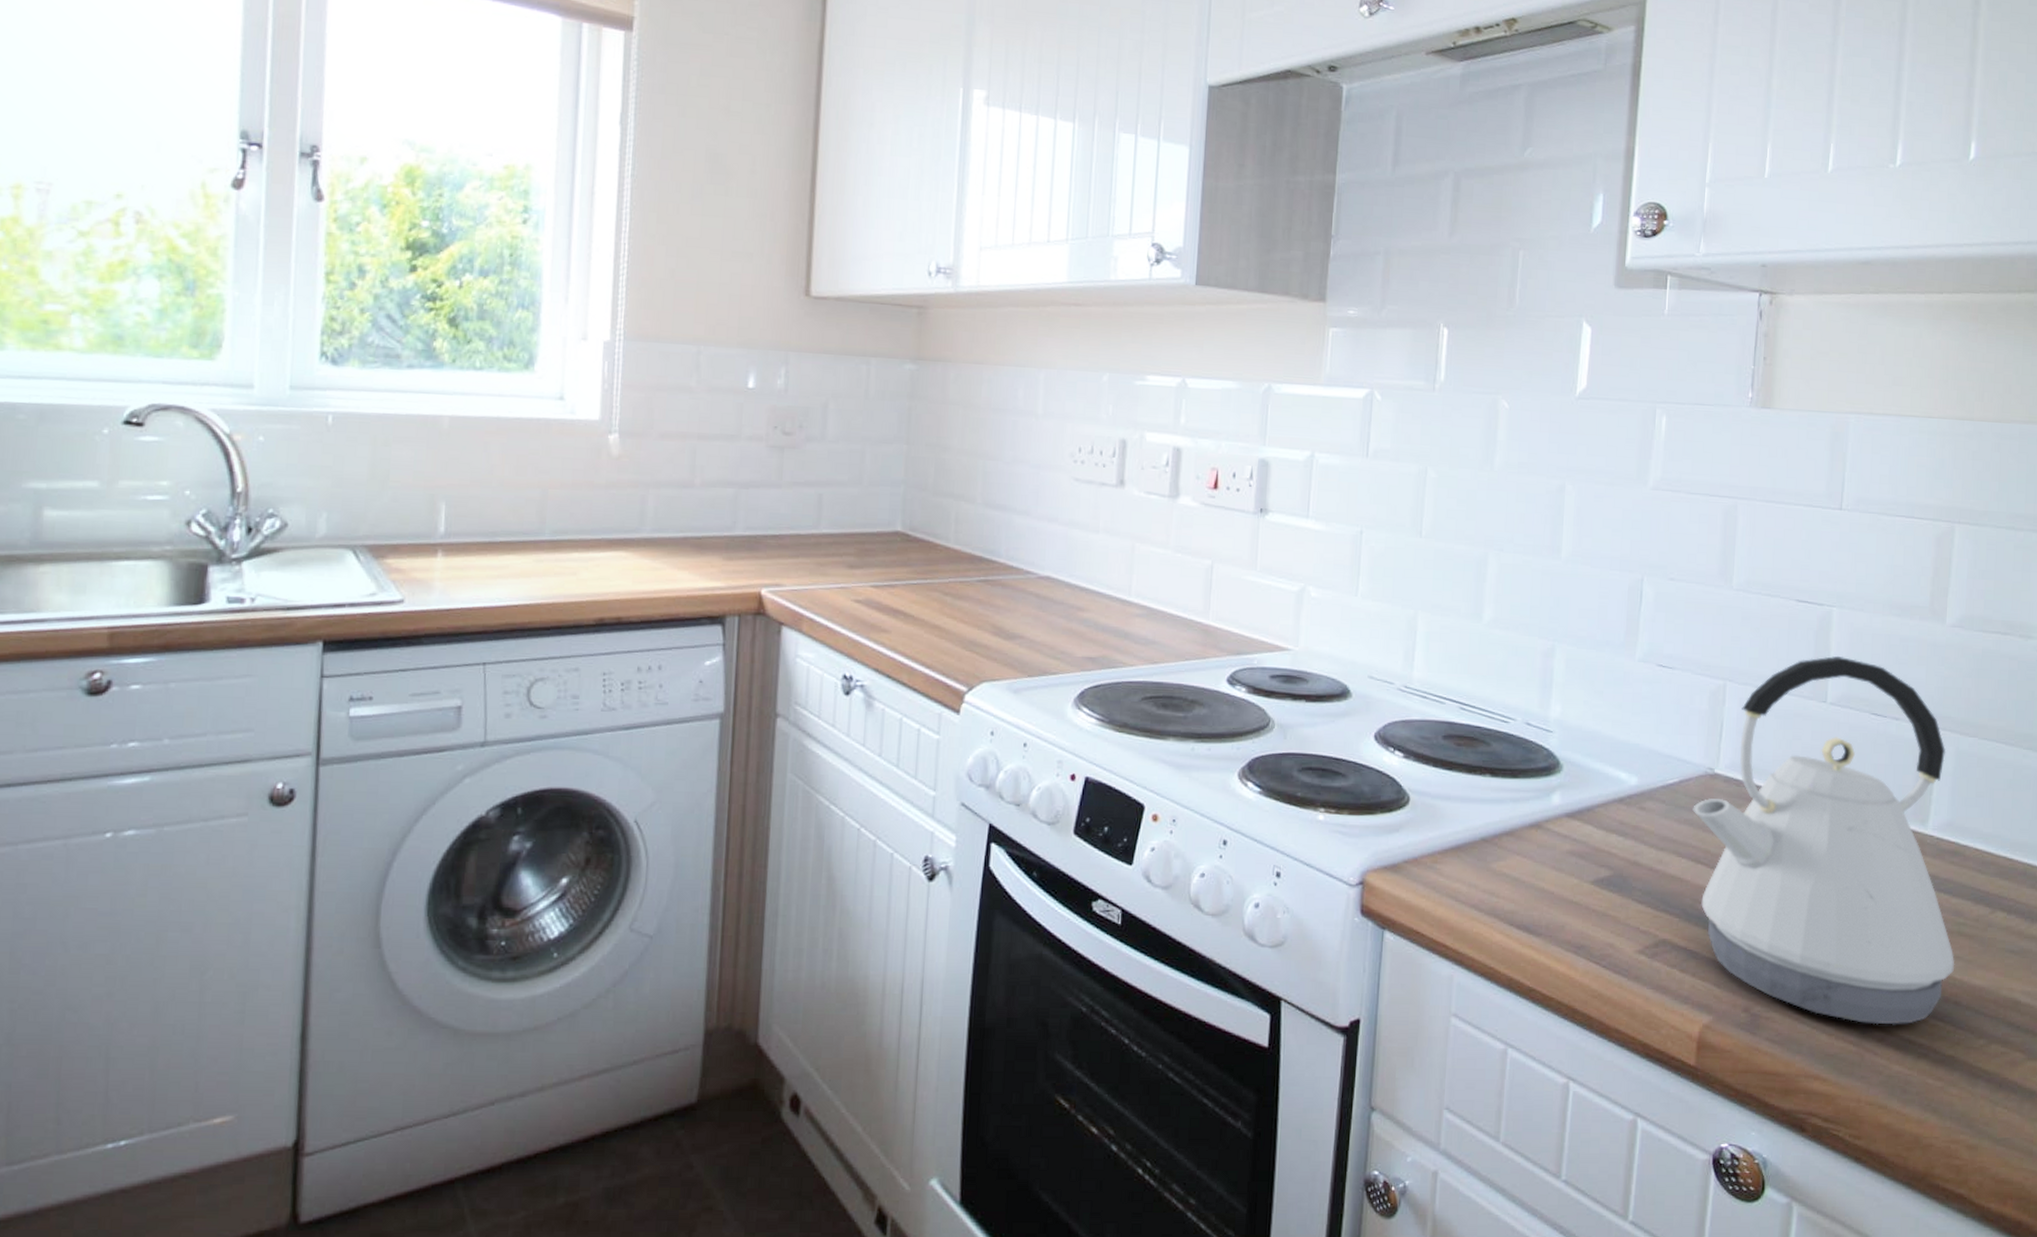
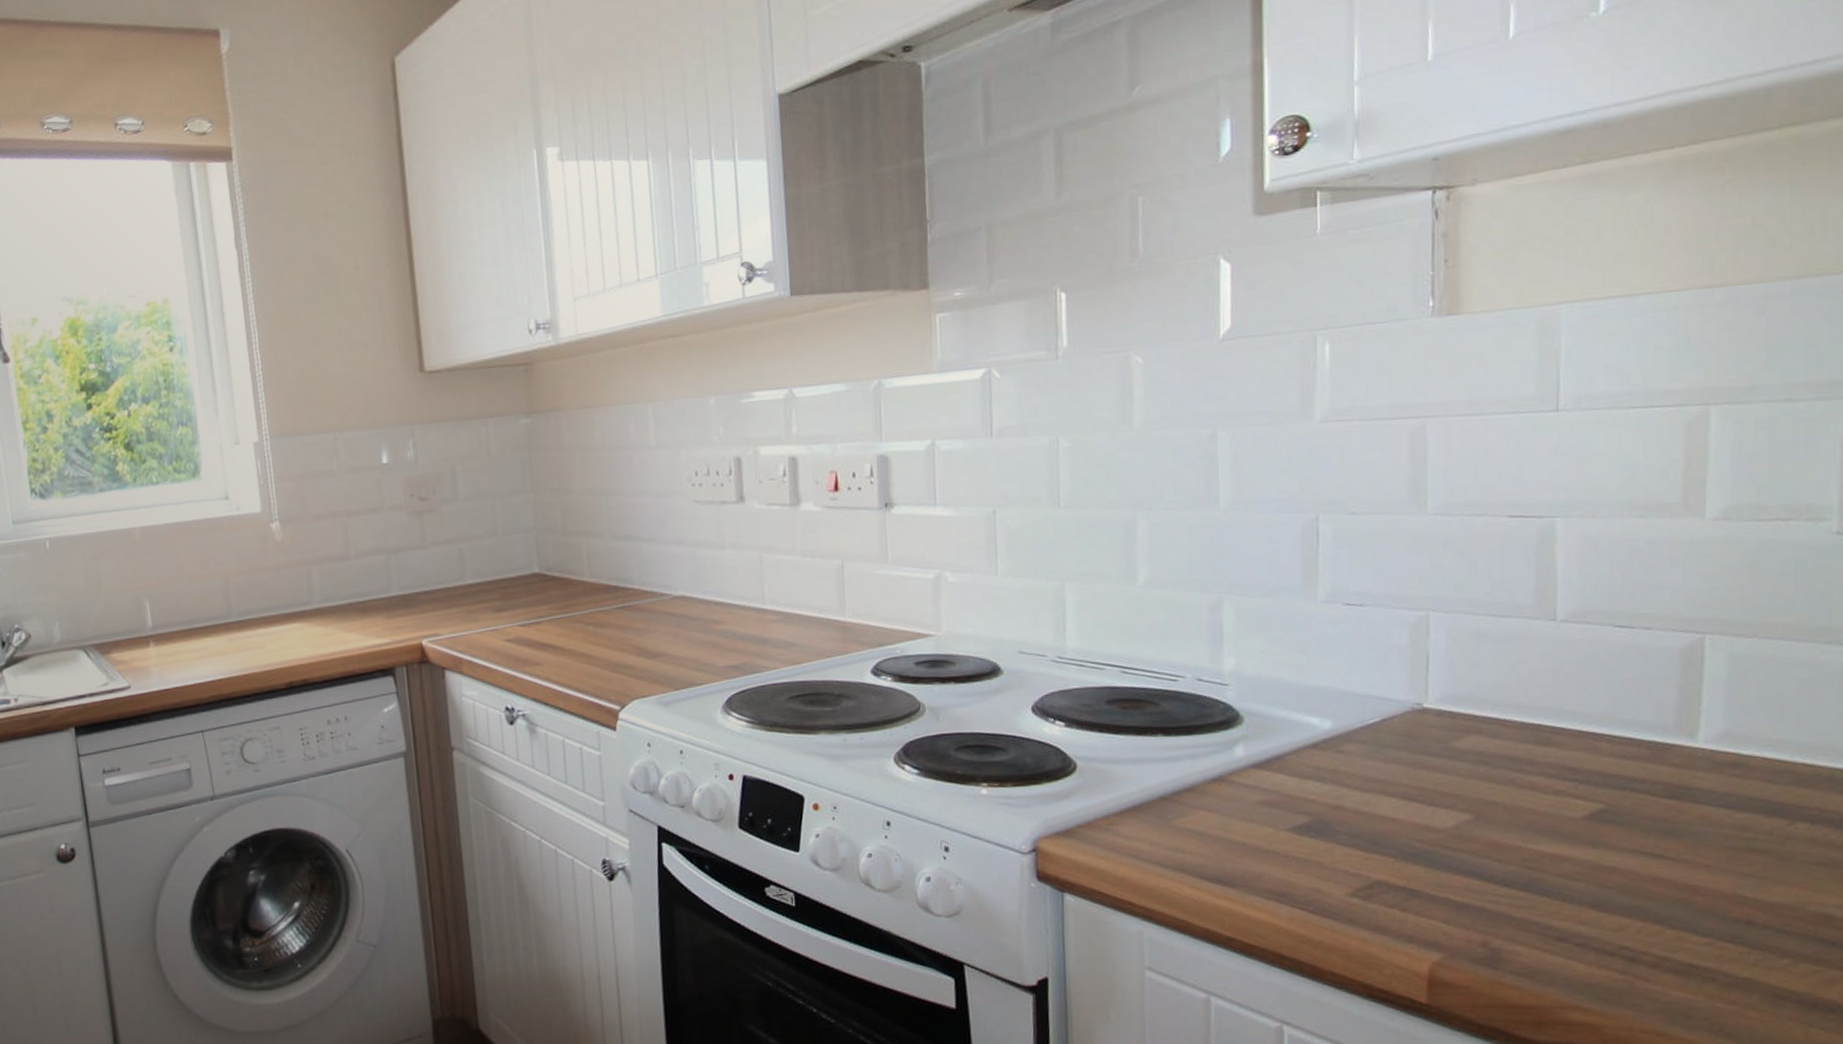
kettle: present [1693,655,1955,1025] -> none [1400,569,1745,951]

